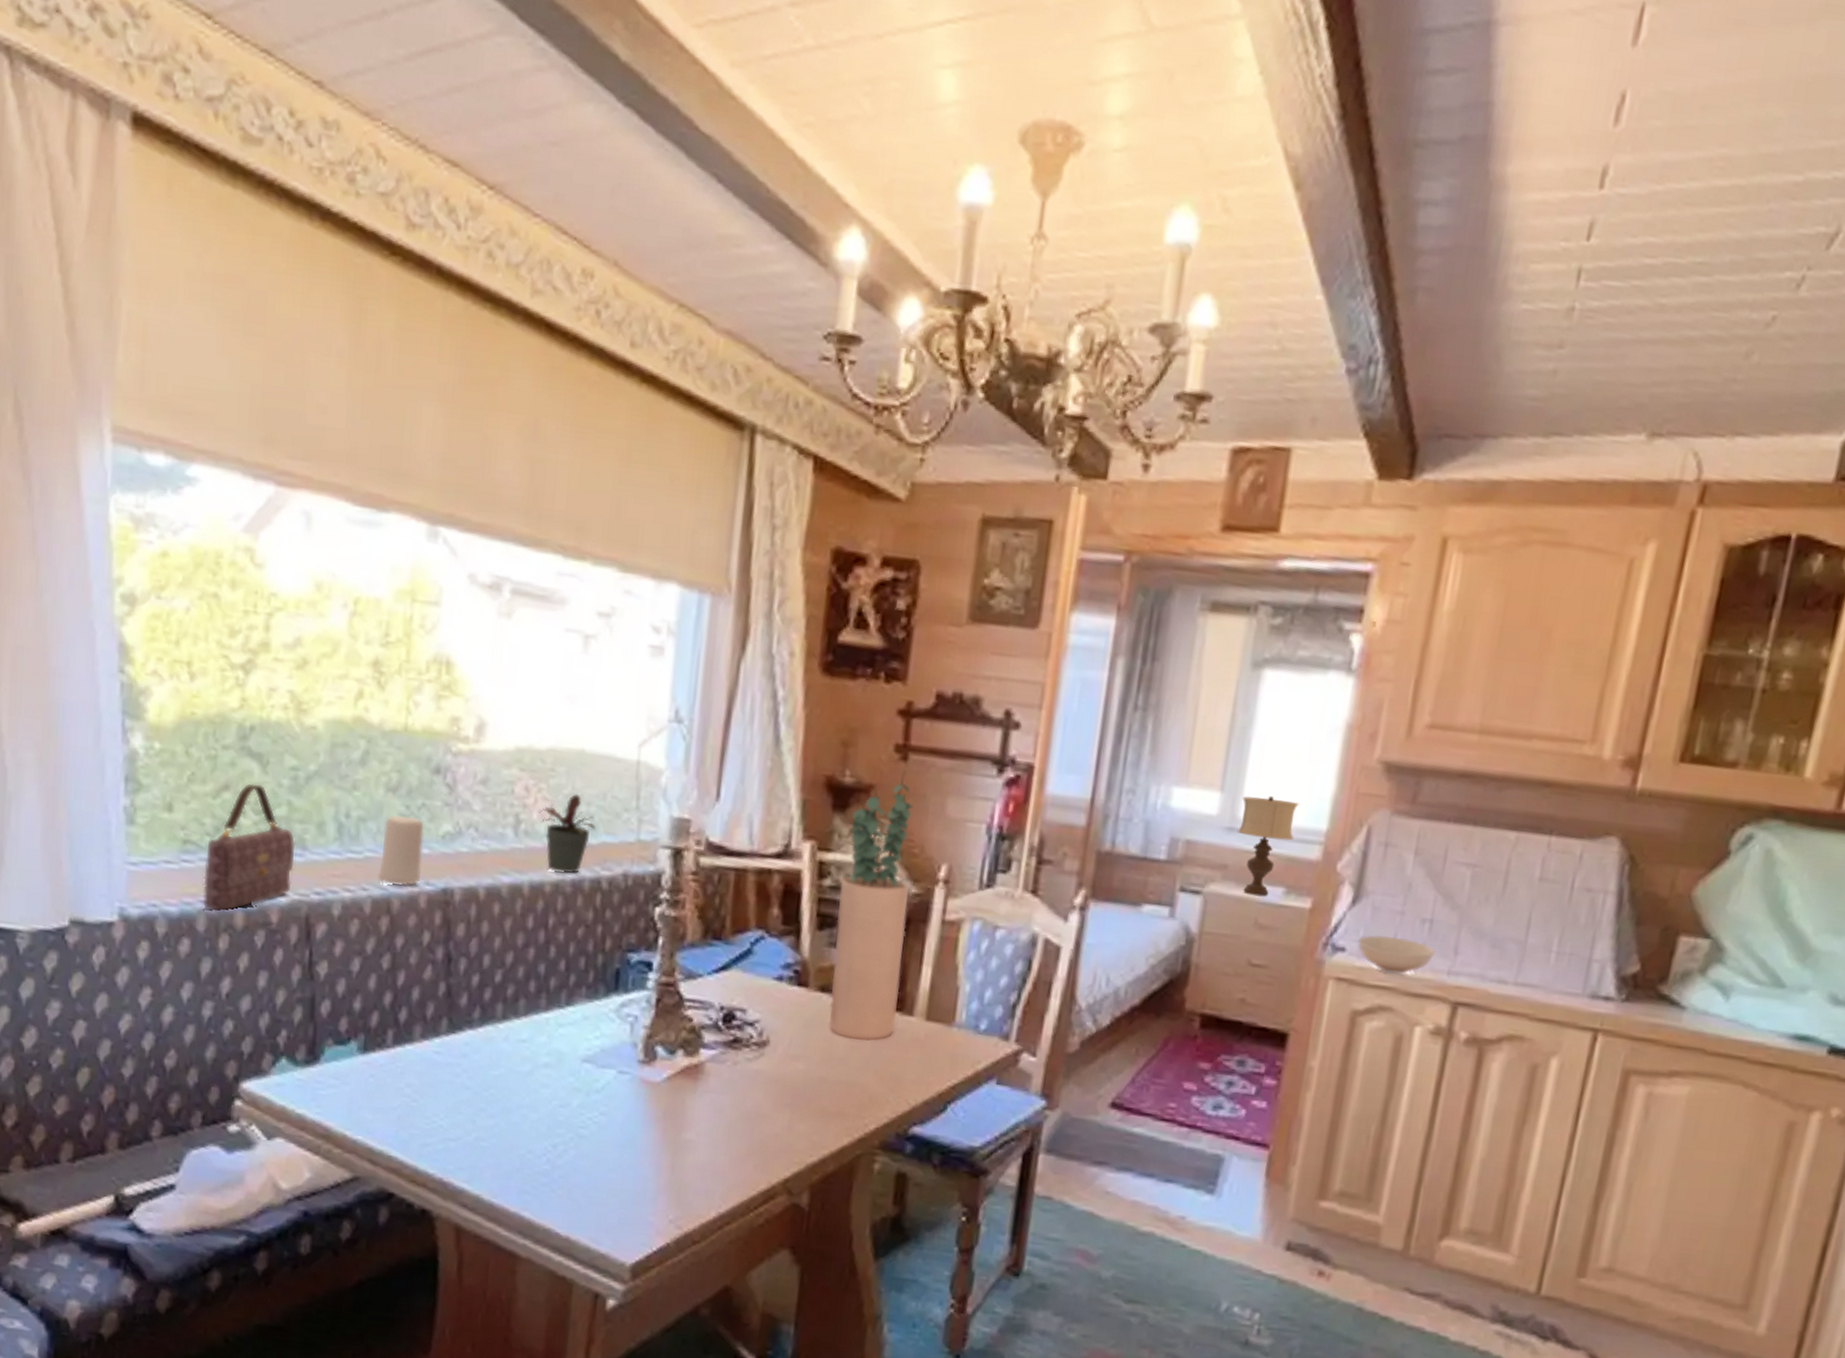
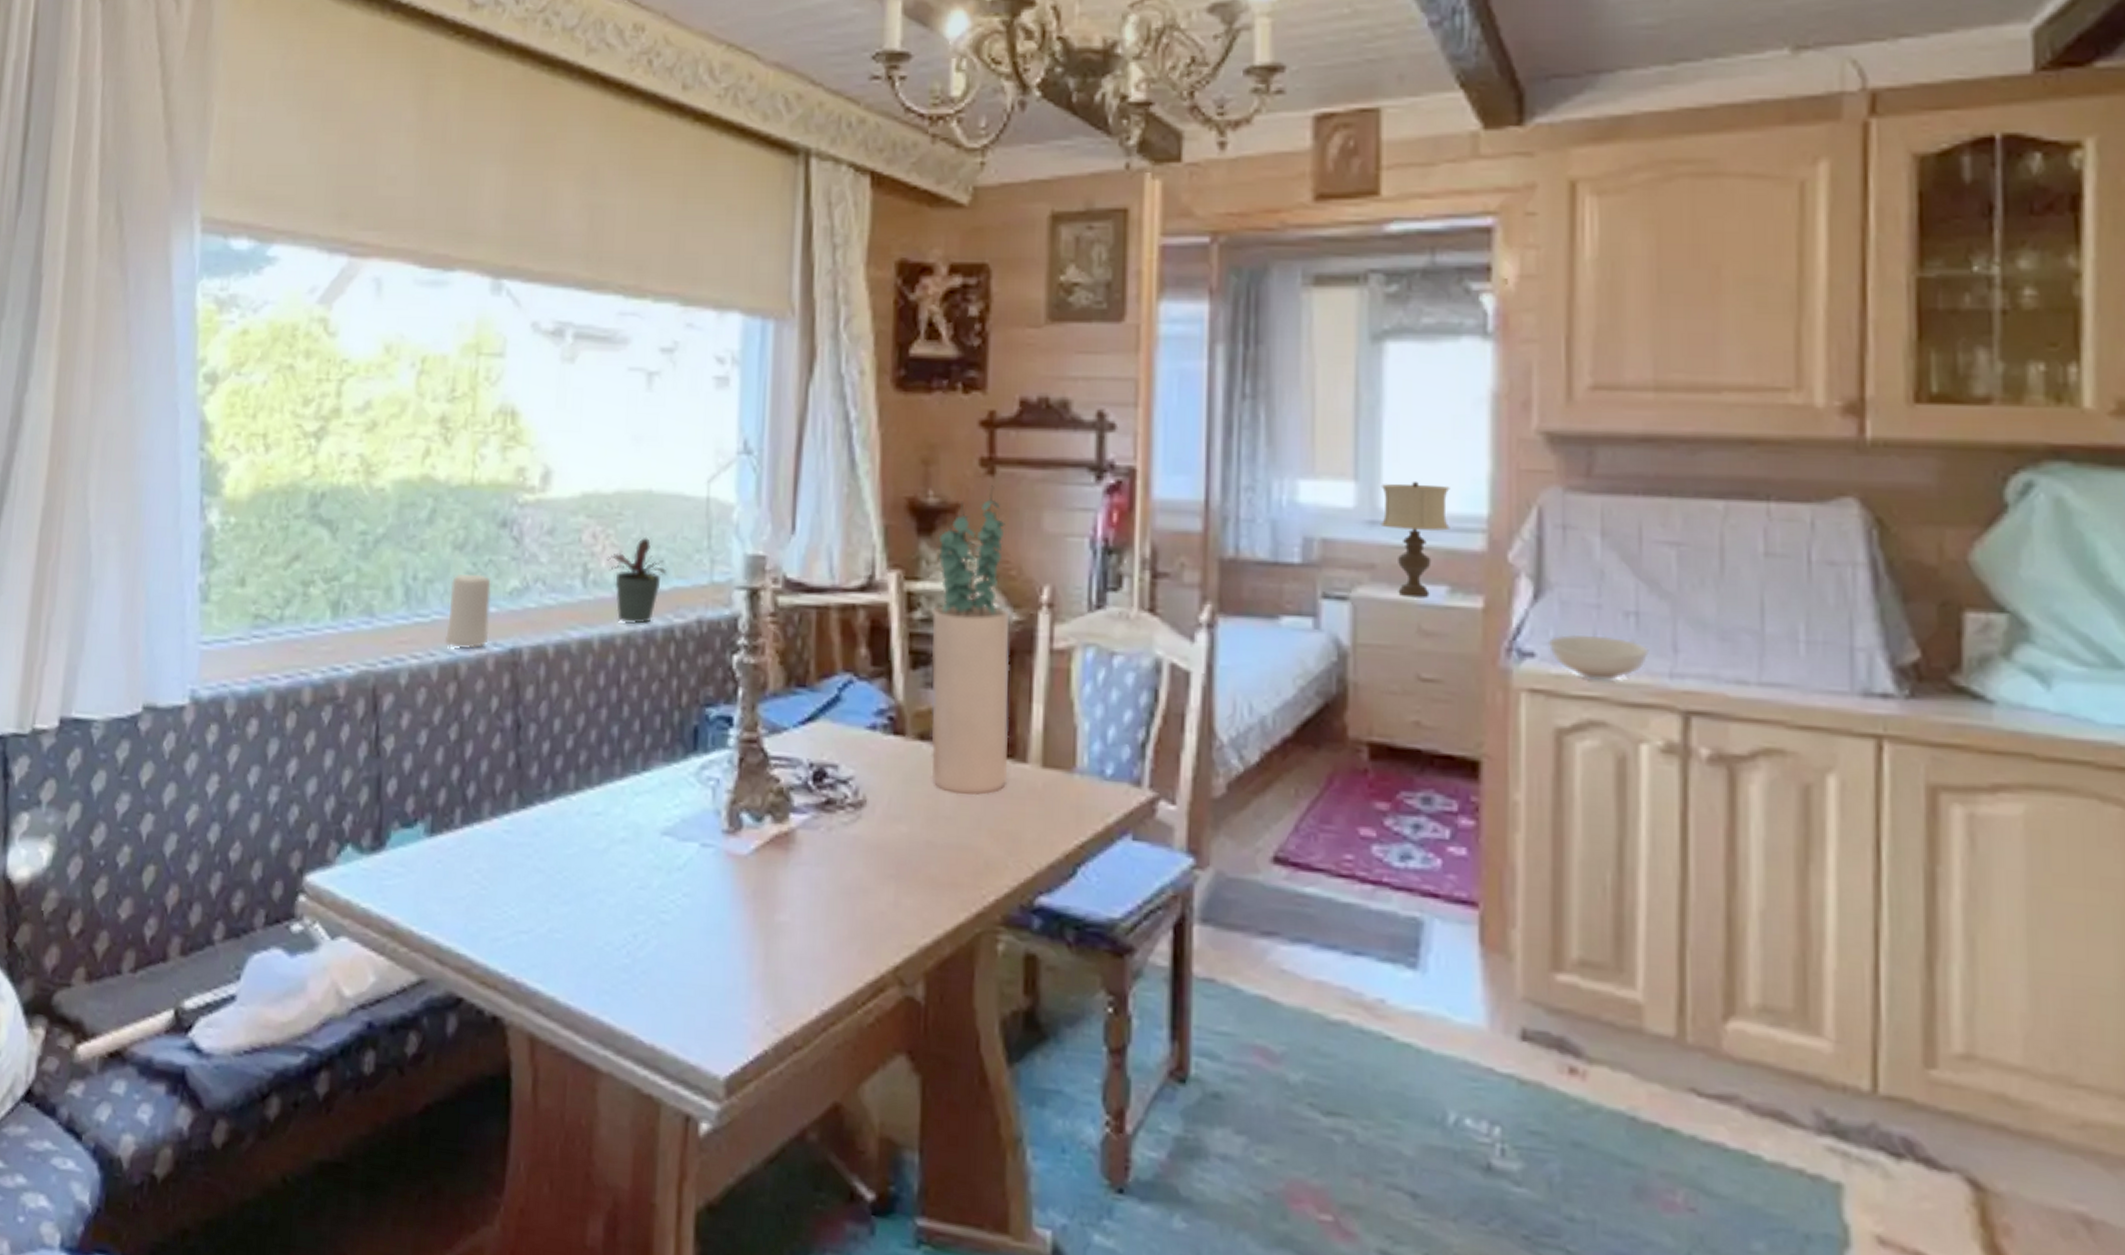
handbag: present [203,783,296,913] -> none [272,551,364,689]

